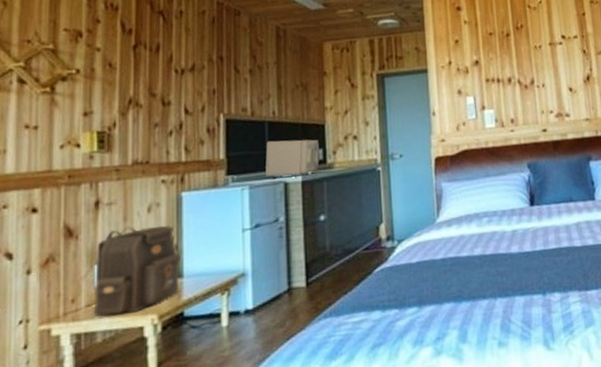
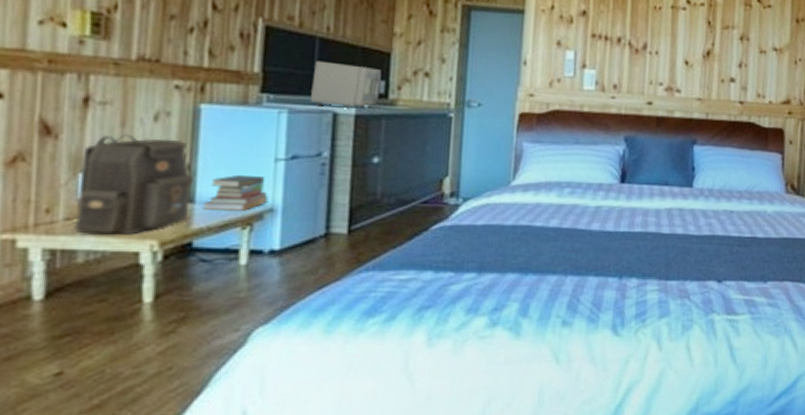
books: none [190,246,239,282] -> present [203,174,268,211]

